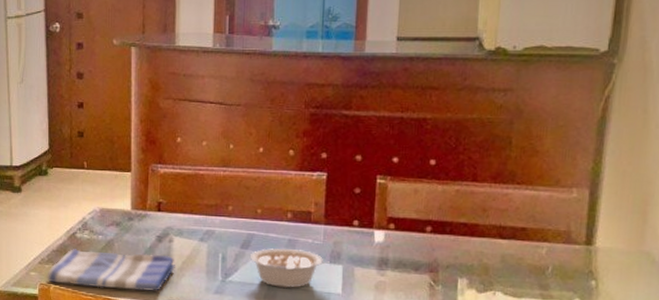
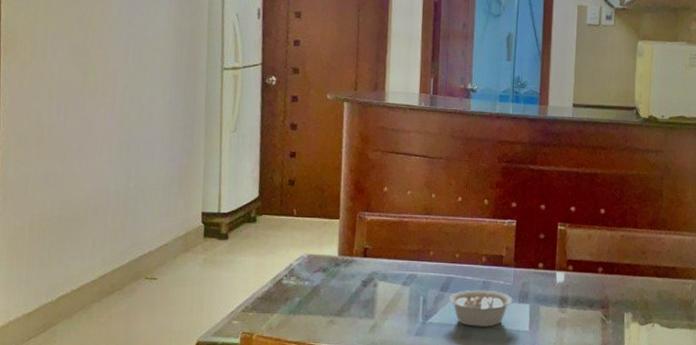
dish towel: present [47,249,175,291] -> none [249,296,379,336]

